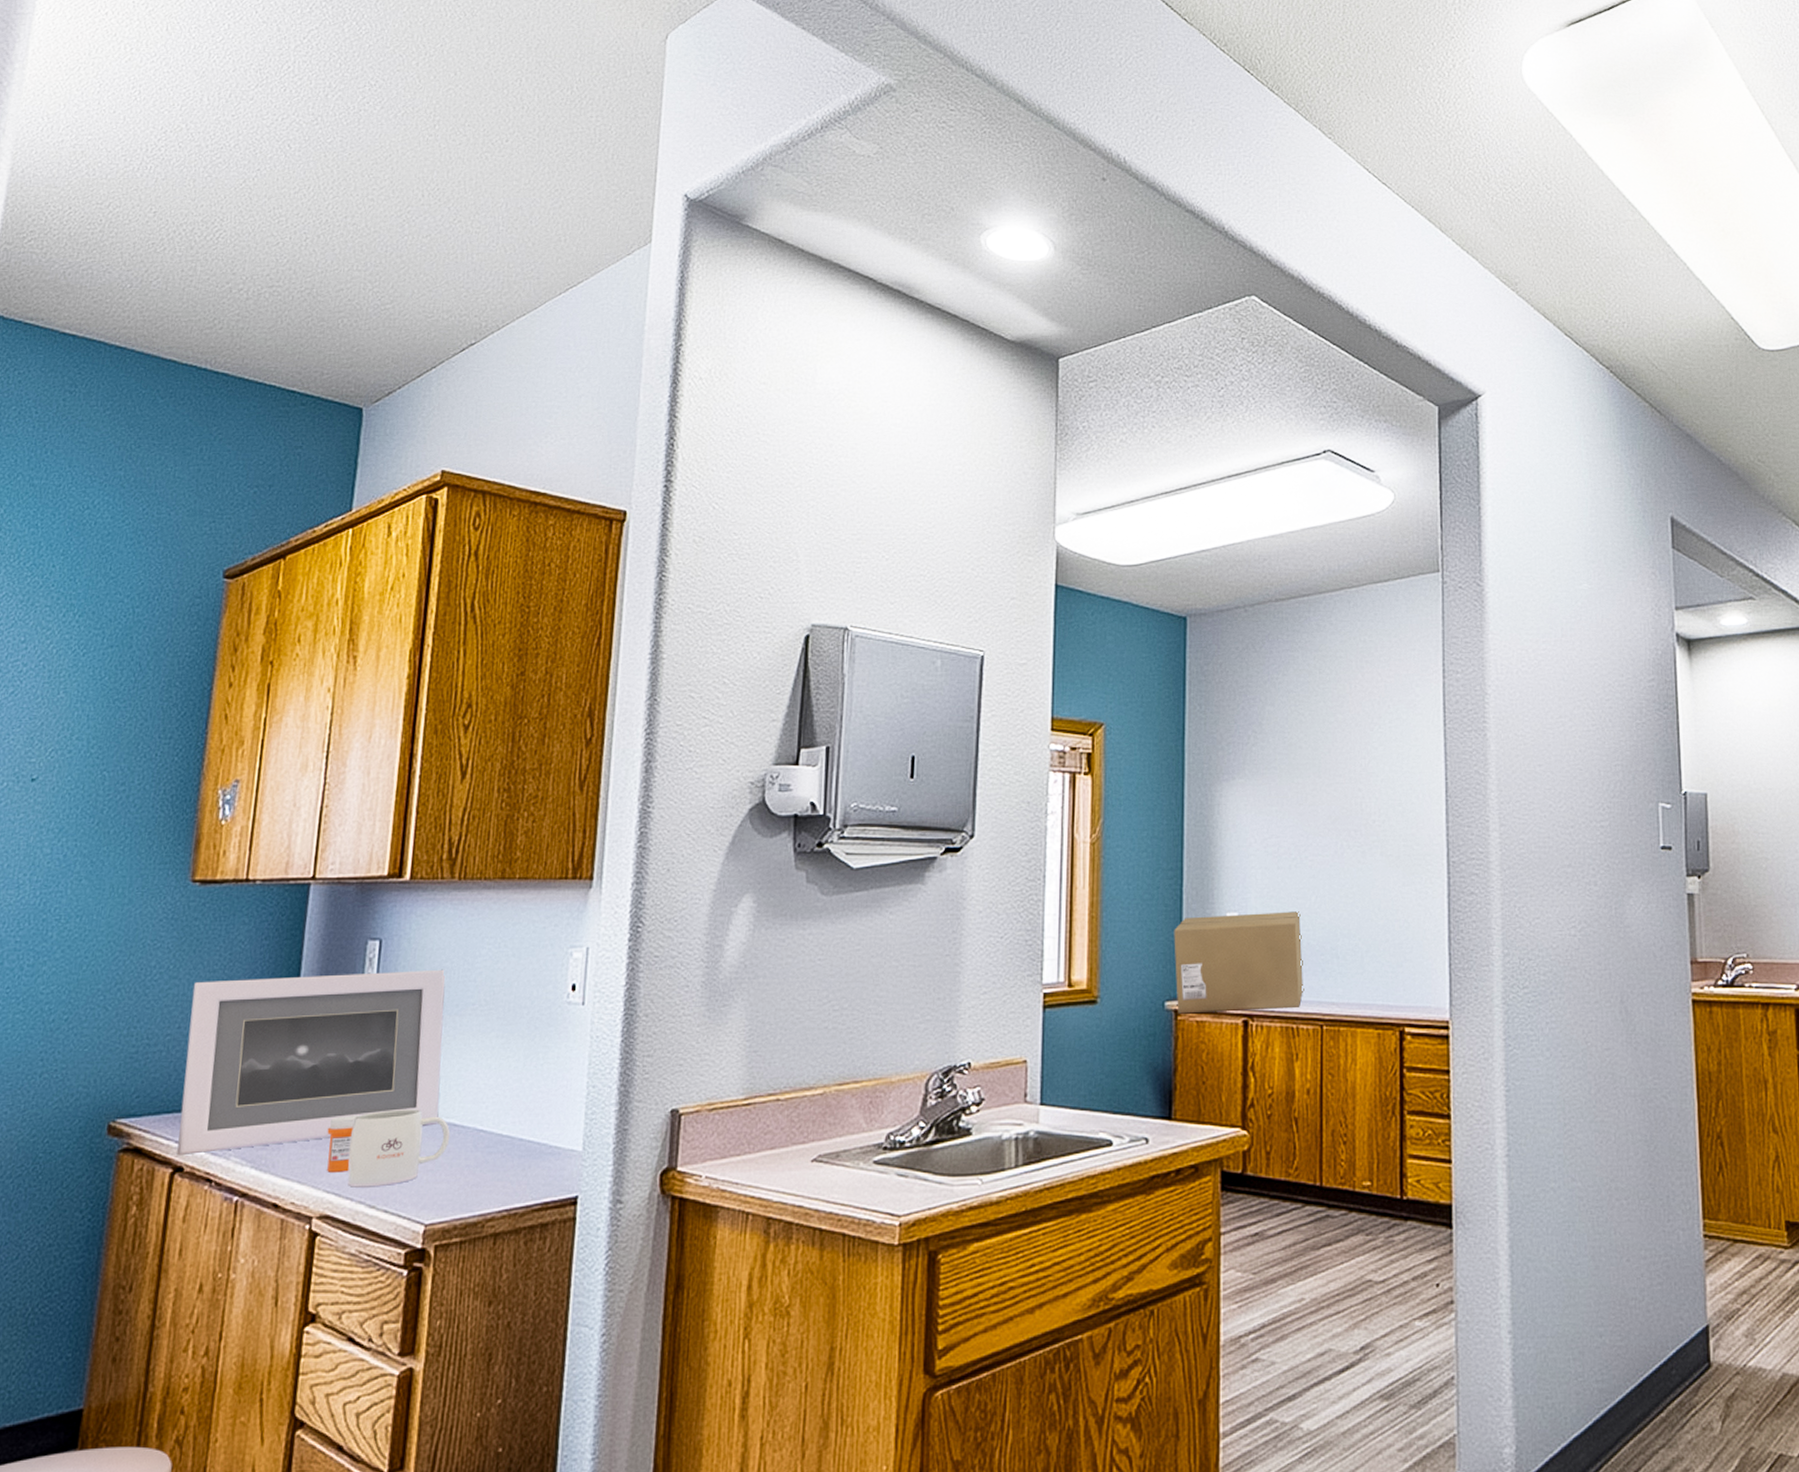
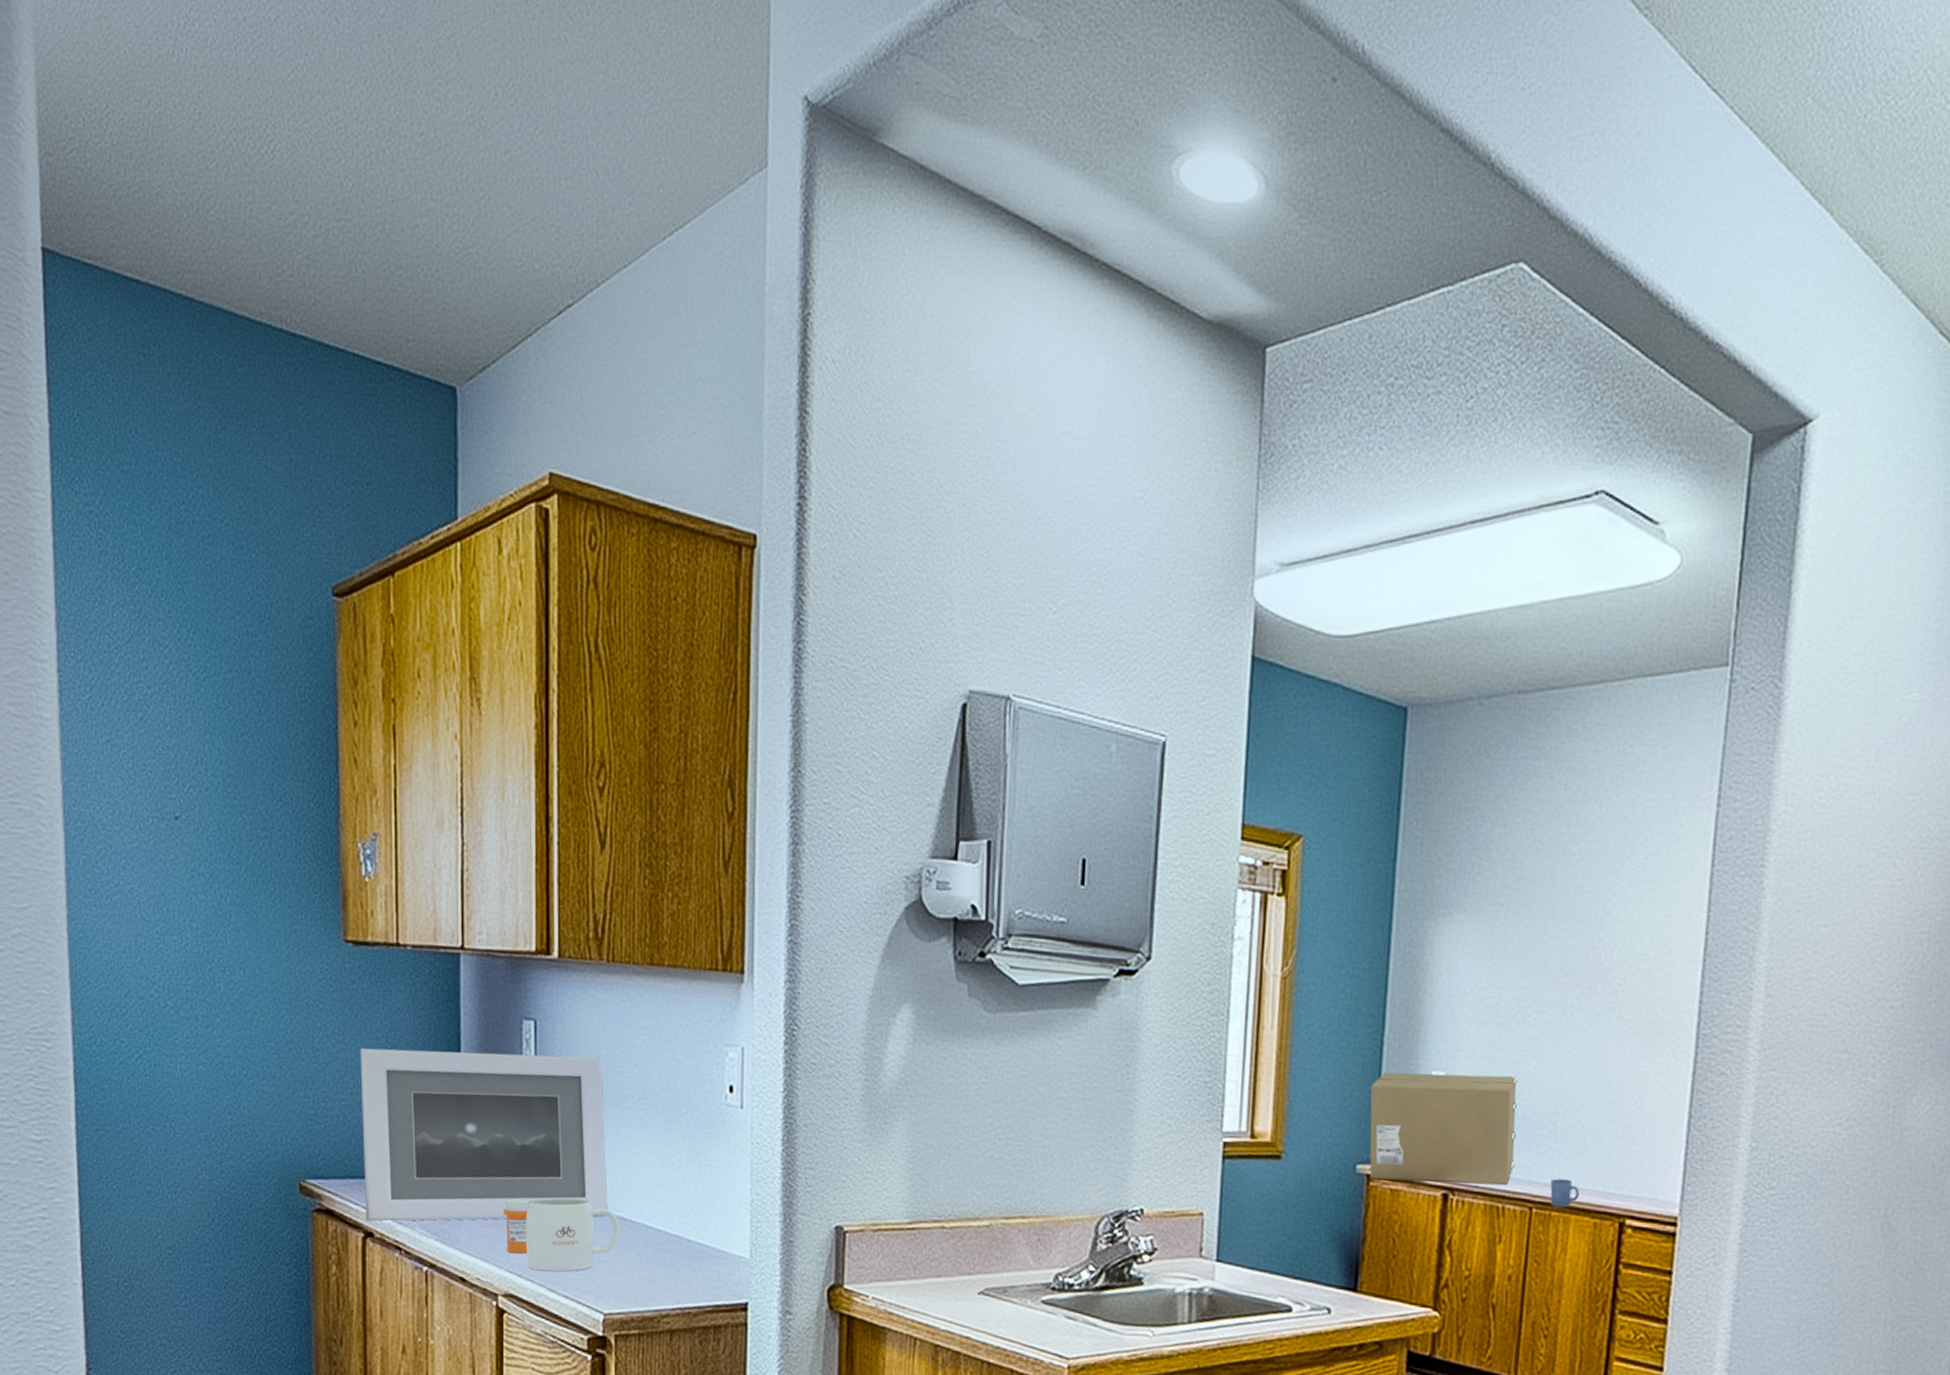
mug: none [1337,997,1362,1023] -> present [1550,1178,1579,1208]

